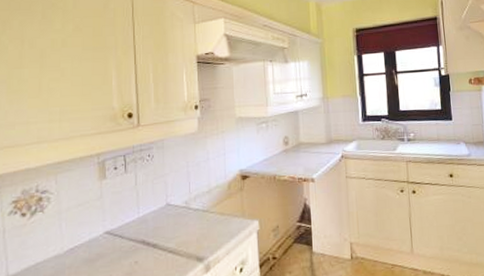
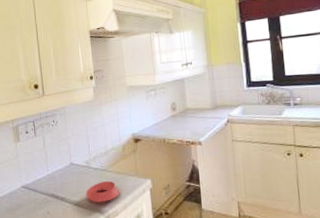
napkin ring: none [183,223,223,250] -> present [86,181,120,203]

